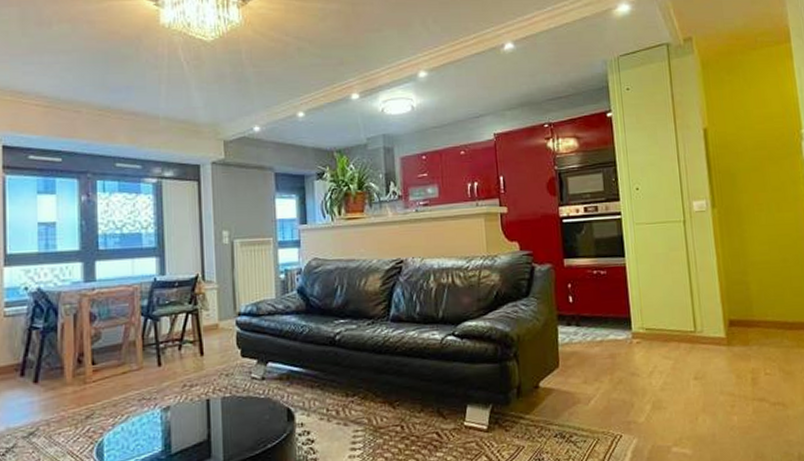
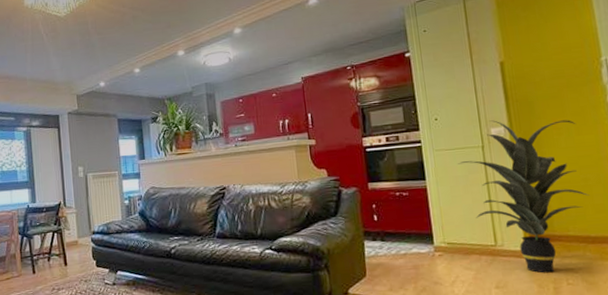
indoor plant: none [659,192,788,362] -> present [458,120,589,273]

